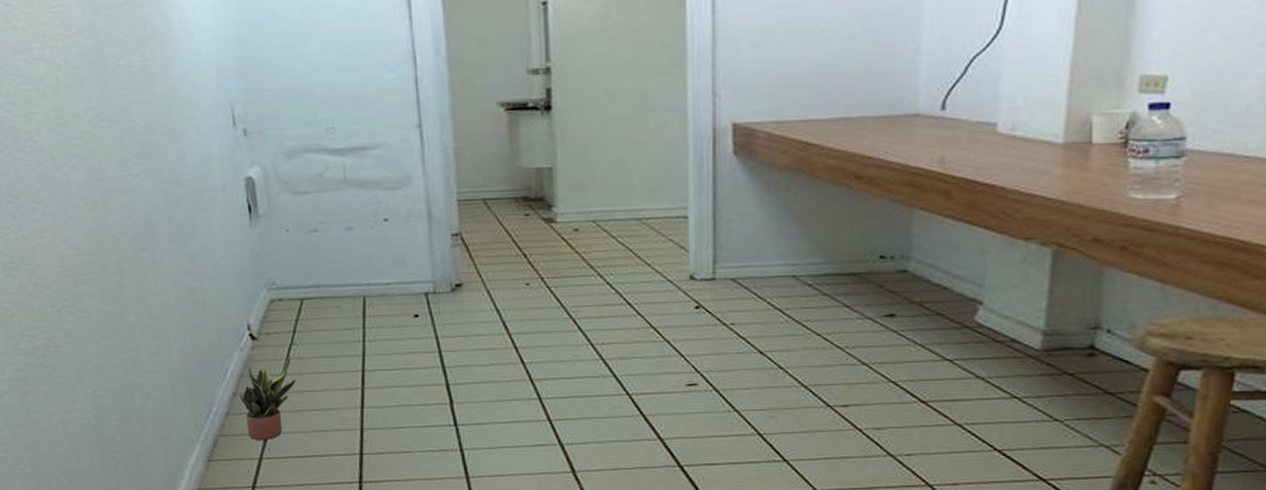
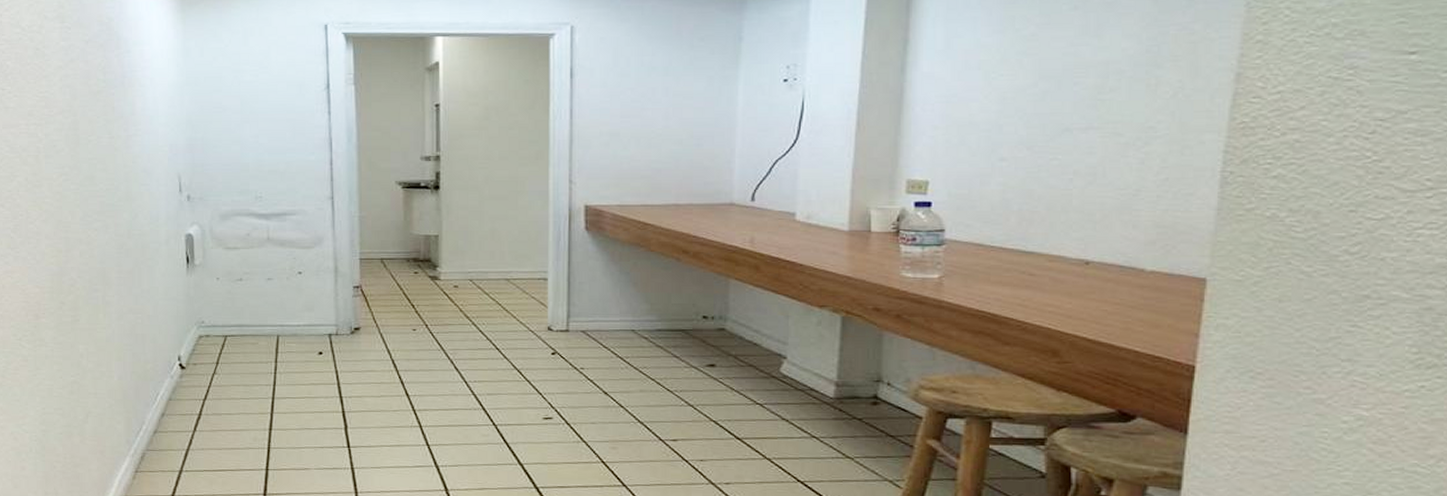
potted plant: present [239,355,296,441] -> none [167,383,216,456]

